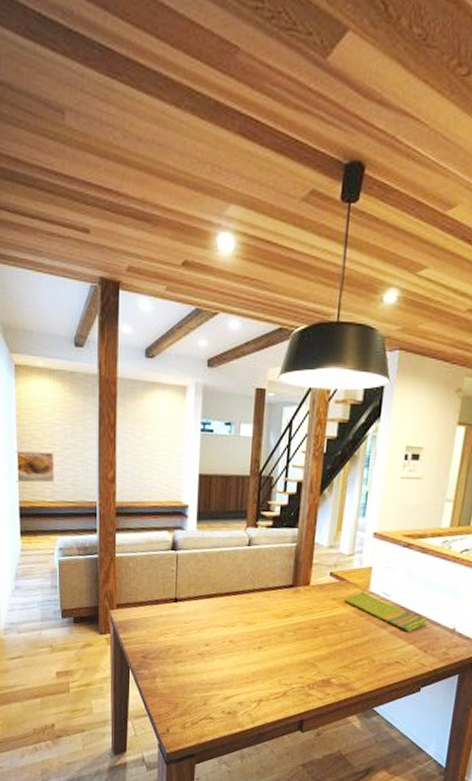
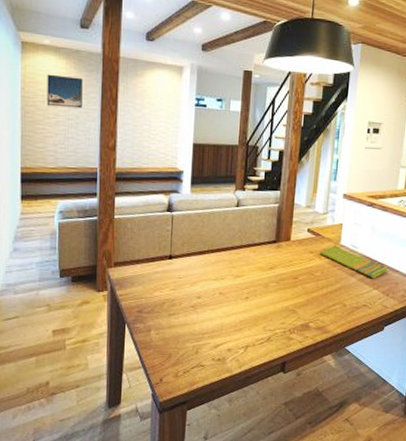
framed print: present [15,451,54,483] -> none [18,120,57,151]
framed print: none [42,399,79,437] -> present [46,74,83,109]

